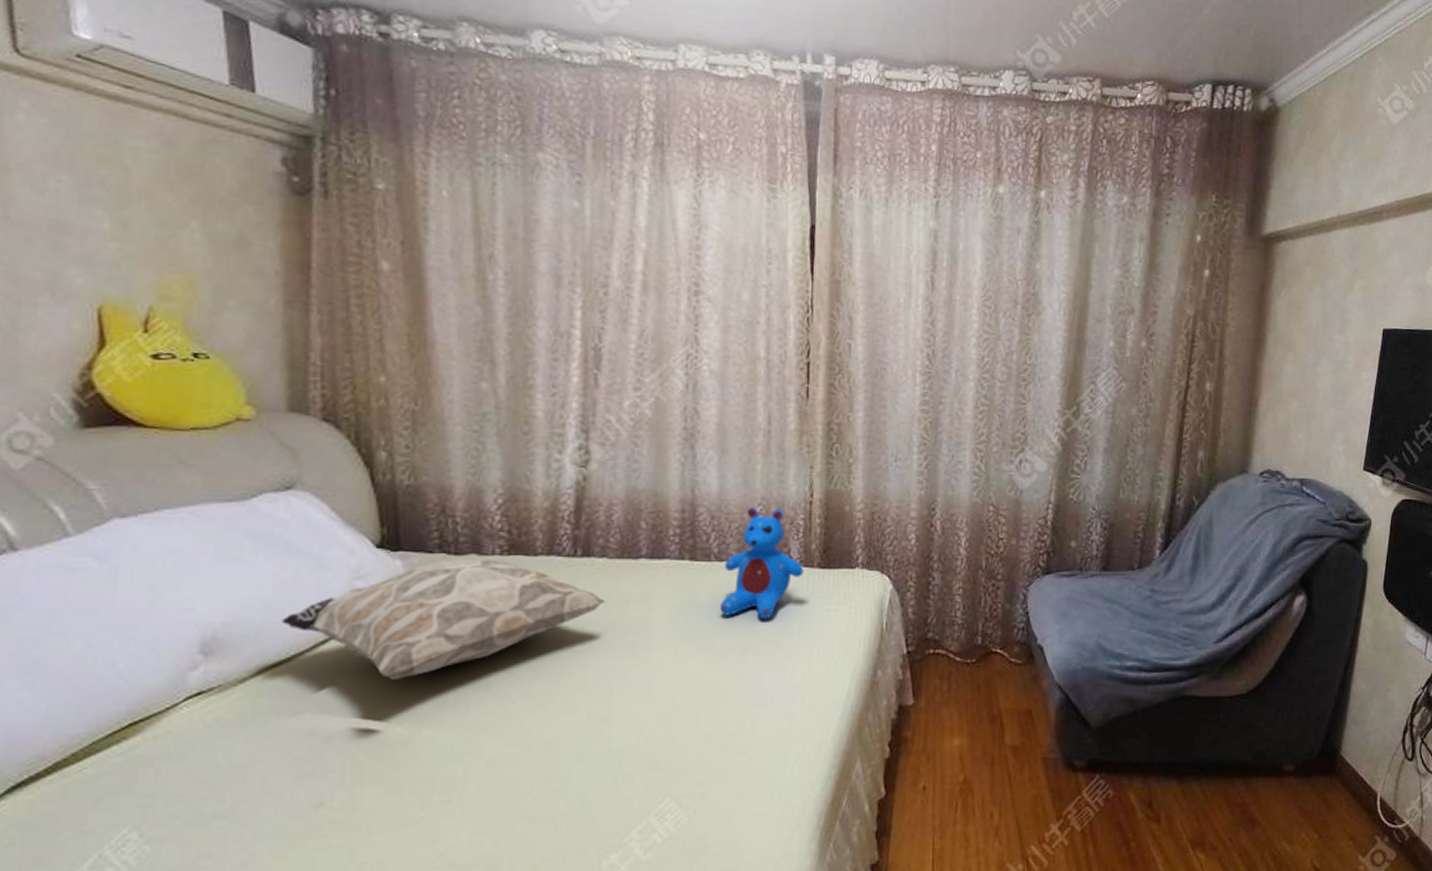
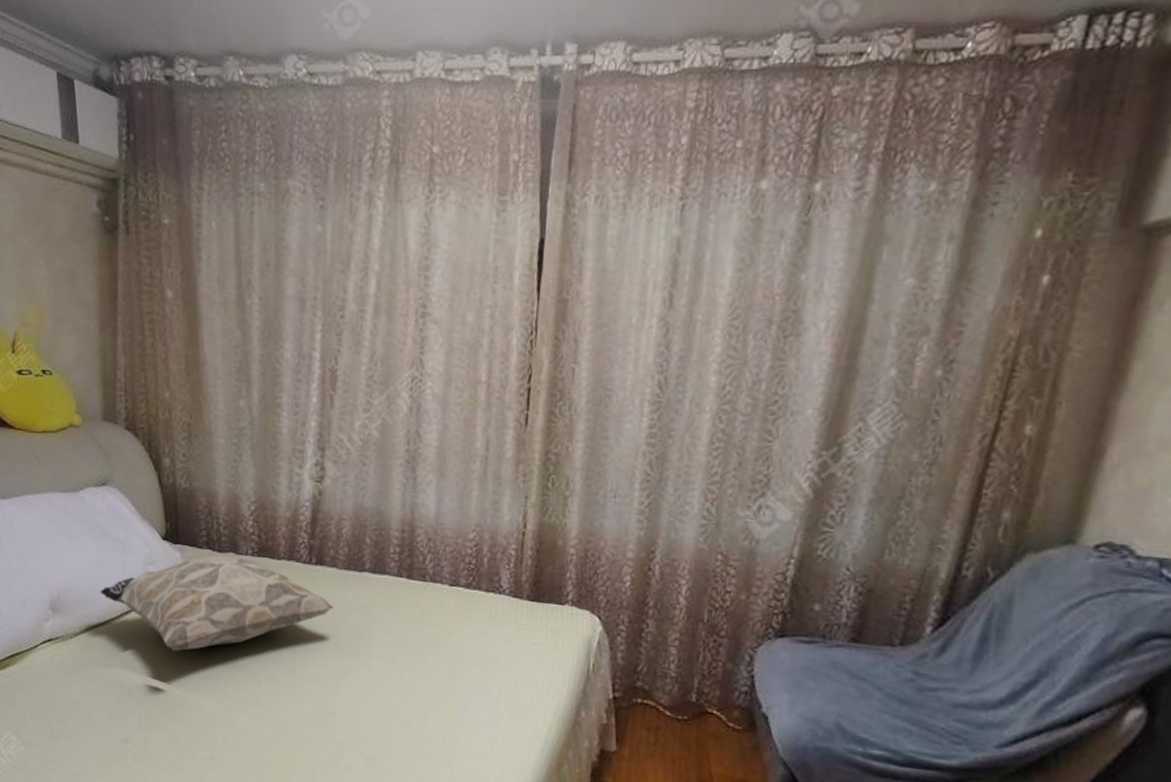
stuffed toy: present [720,507,804,620] -> none [432,532,513,644]

